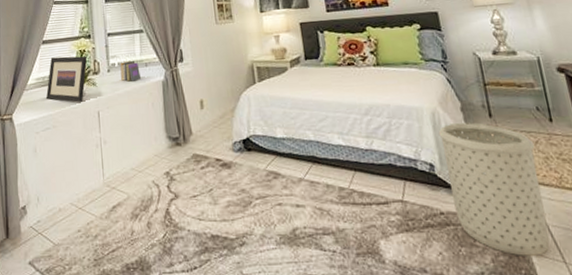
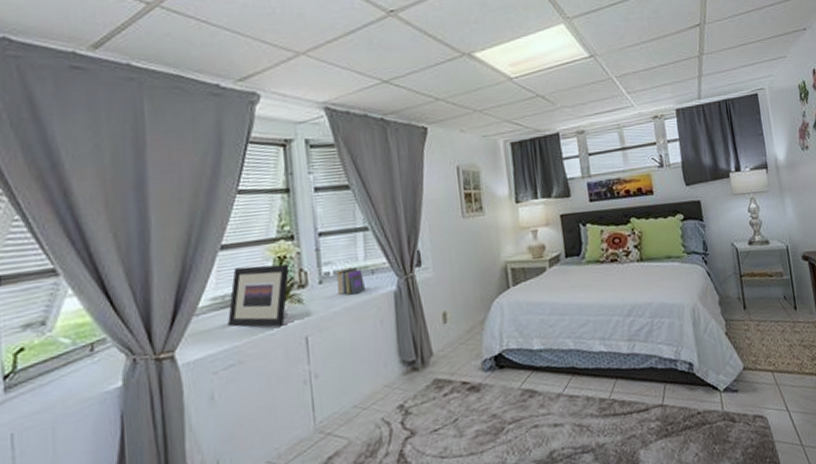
laundry basket: present [438,122,550,257] -> none [697,316,791,446]

